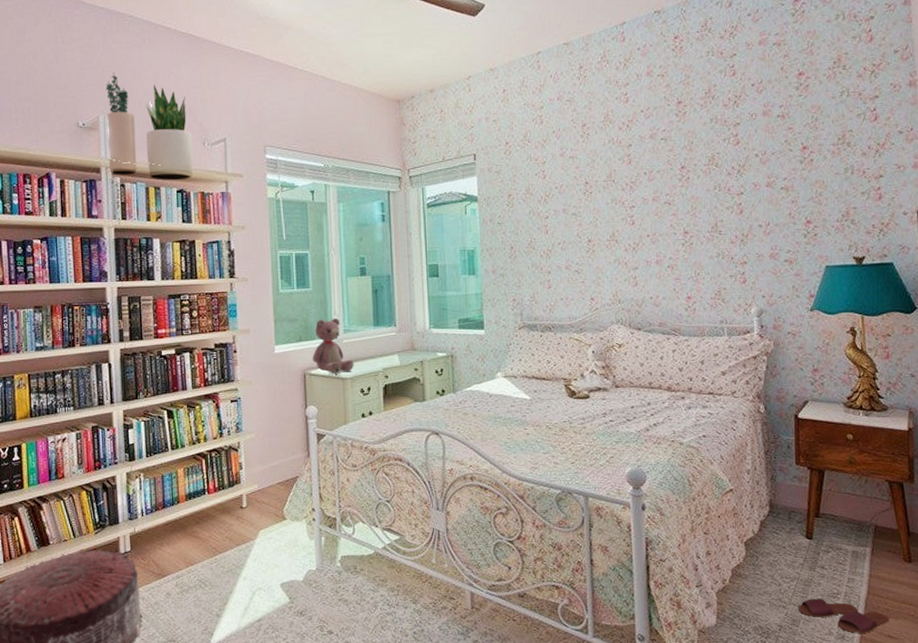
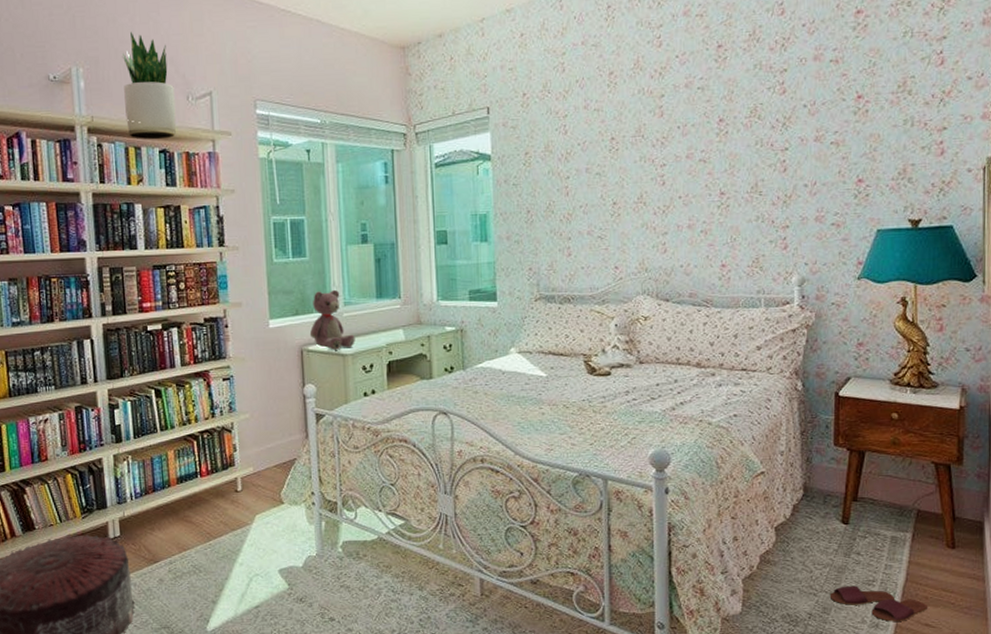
vase: present [106,72,137,176] -> none [77,18,115,135]

